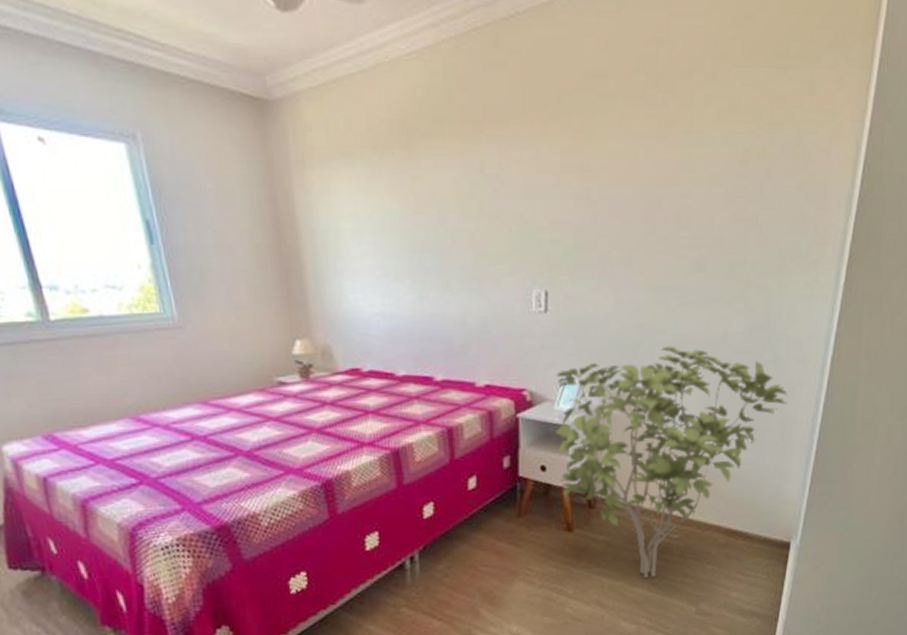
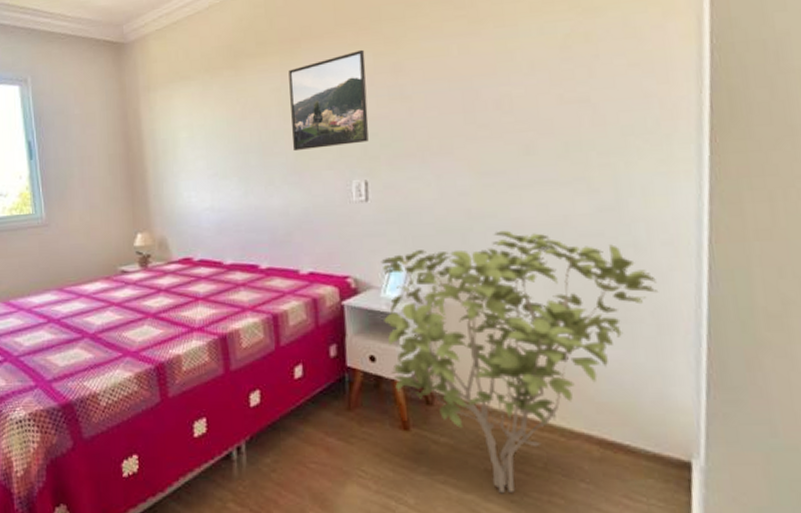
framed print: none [469,142,553,254] -> present [288,49,369,152]

